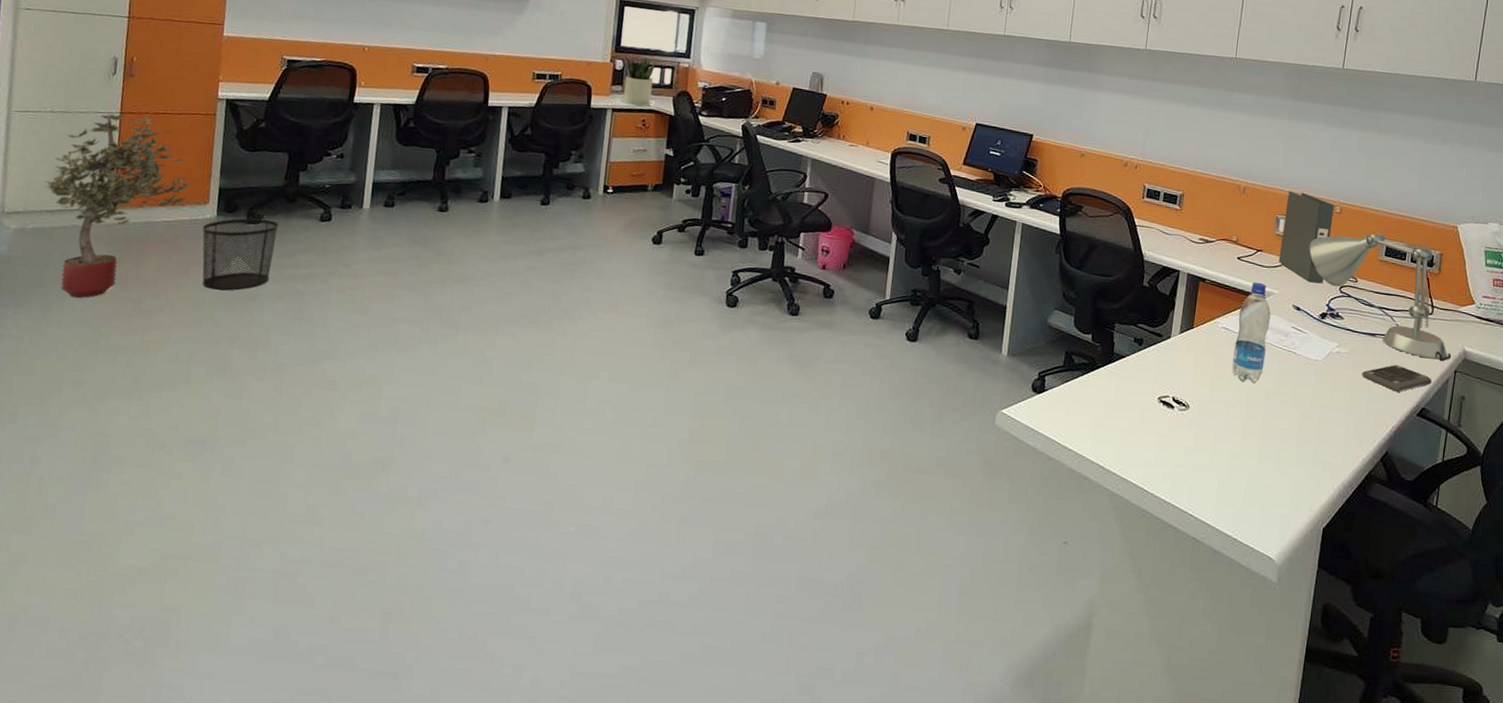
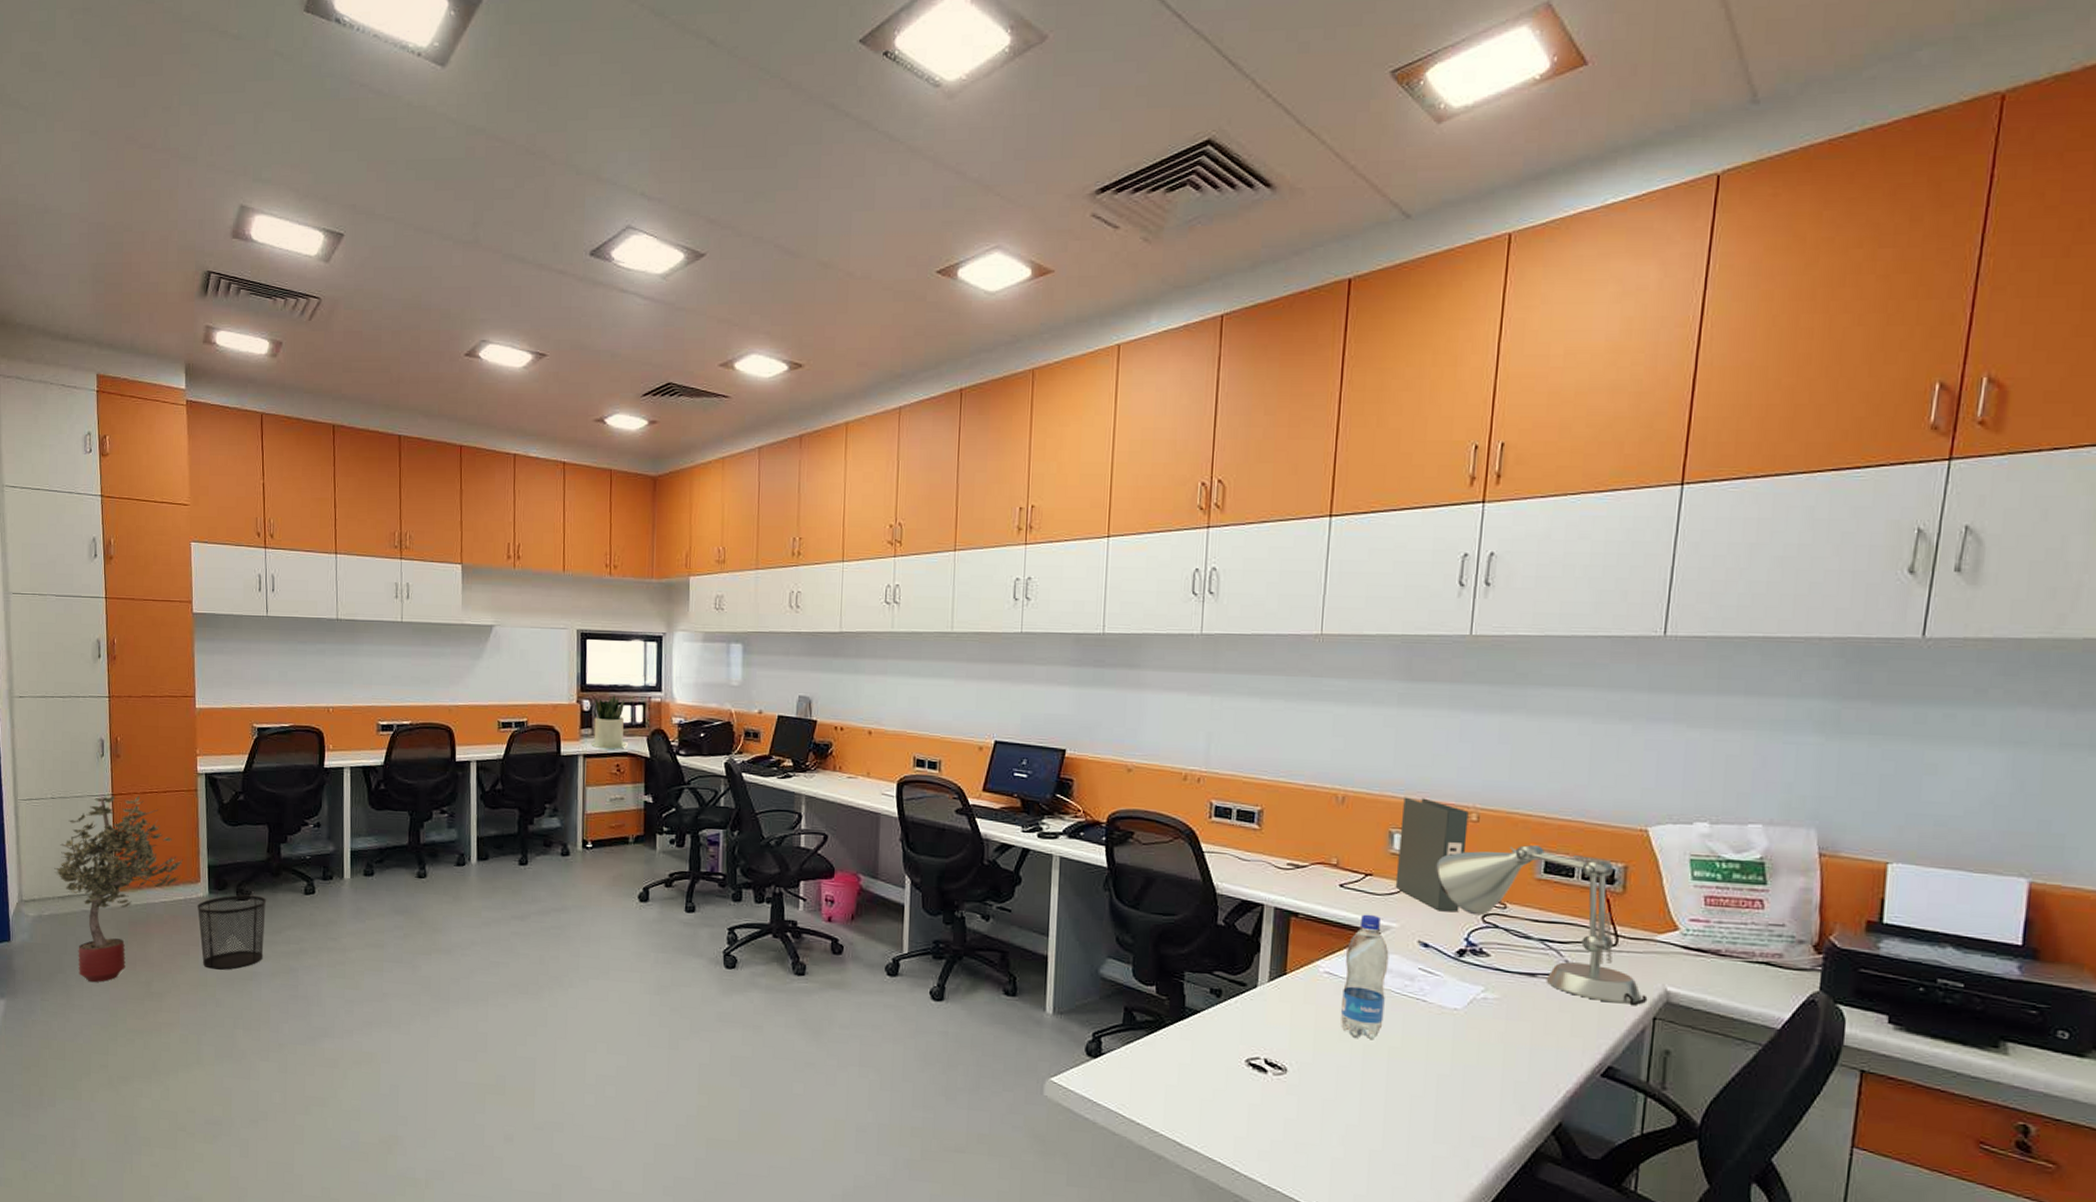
calculator: present [1362,364,1432,392] -> none [1519,1011,1620,1047]

